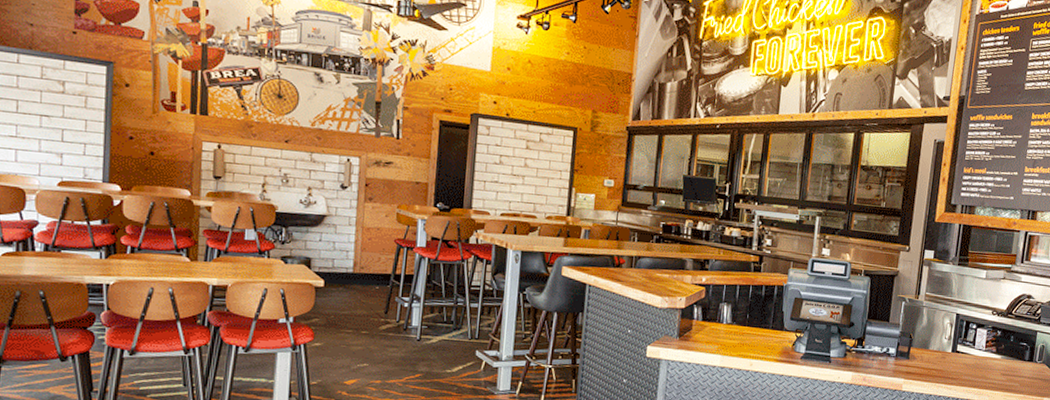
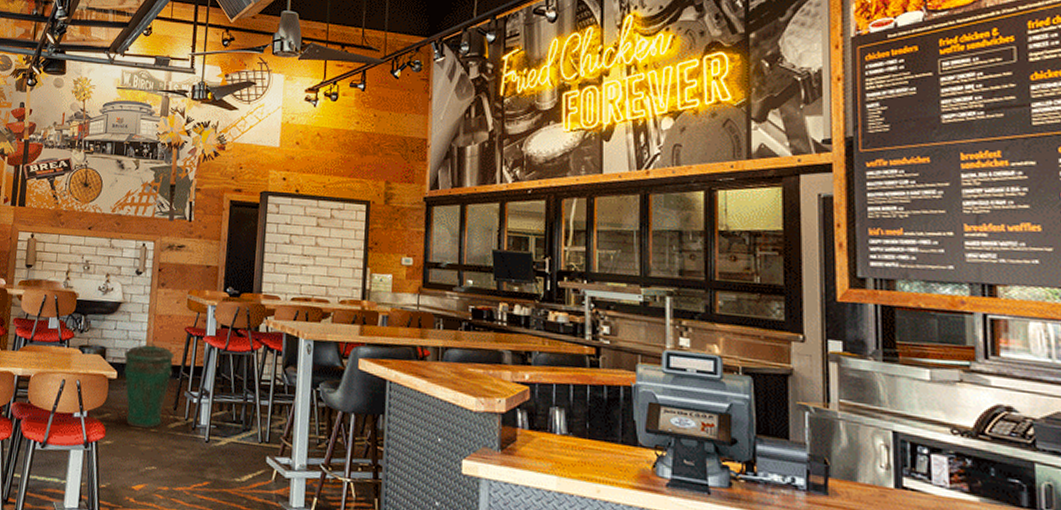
trash can: none [330,253,385,331] -> present [122,342,175,428]

